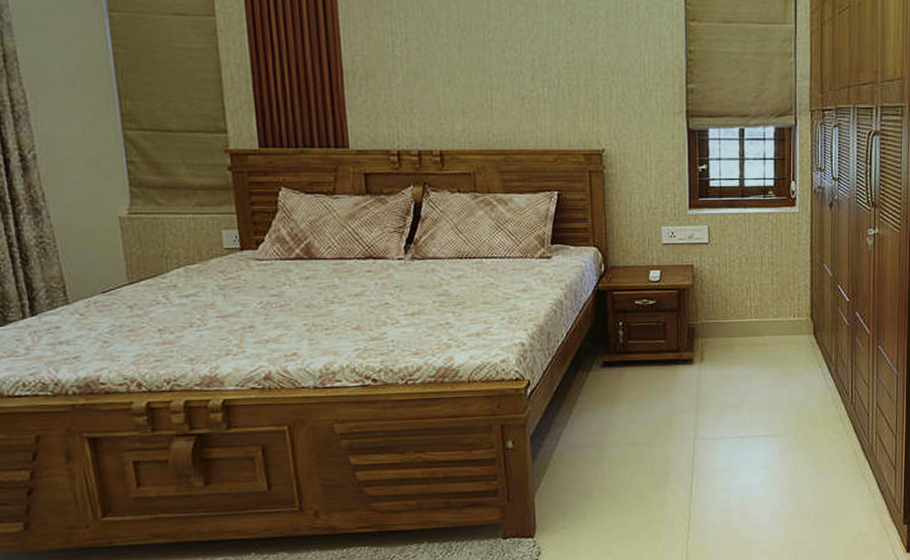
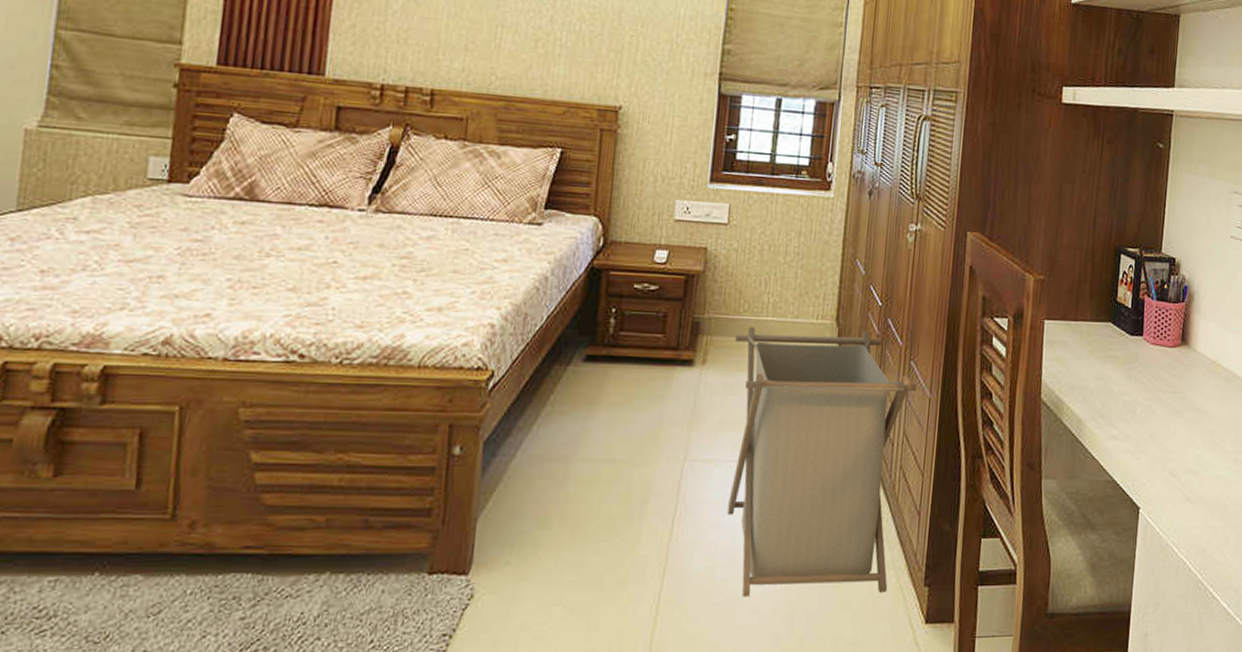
laundry basket: none [726,323,885,541] -> present [727,326,917,597]

